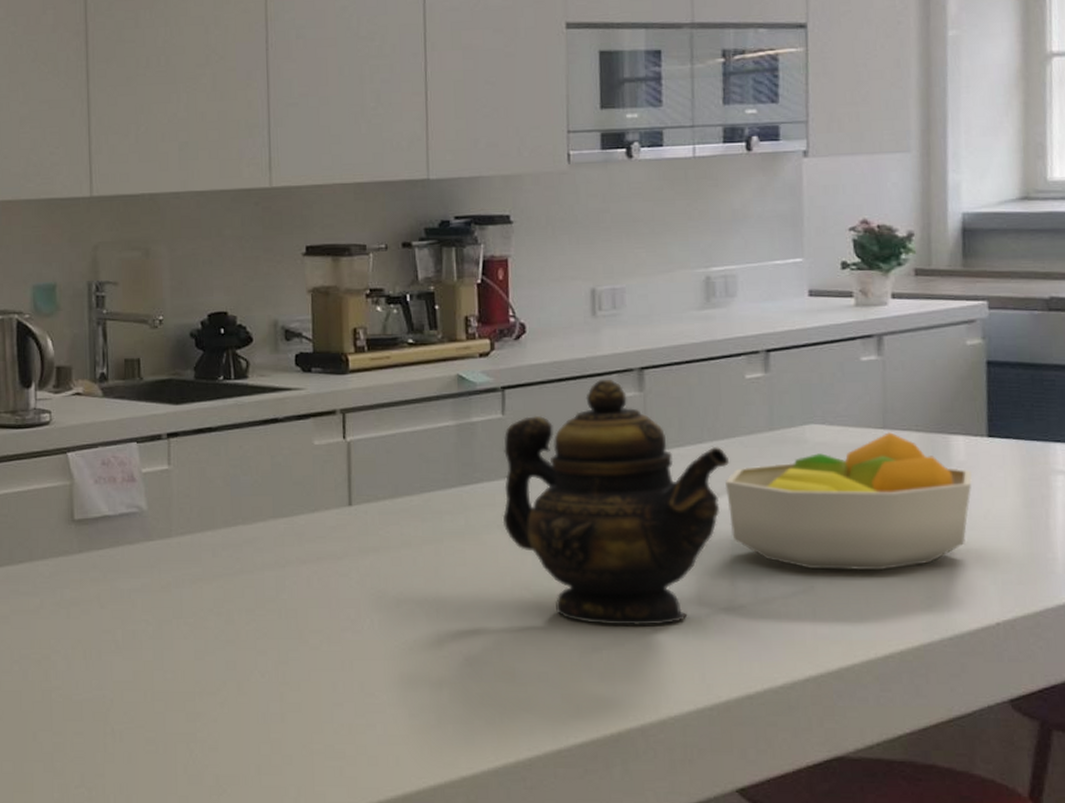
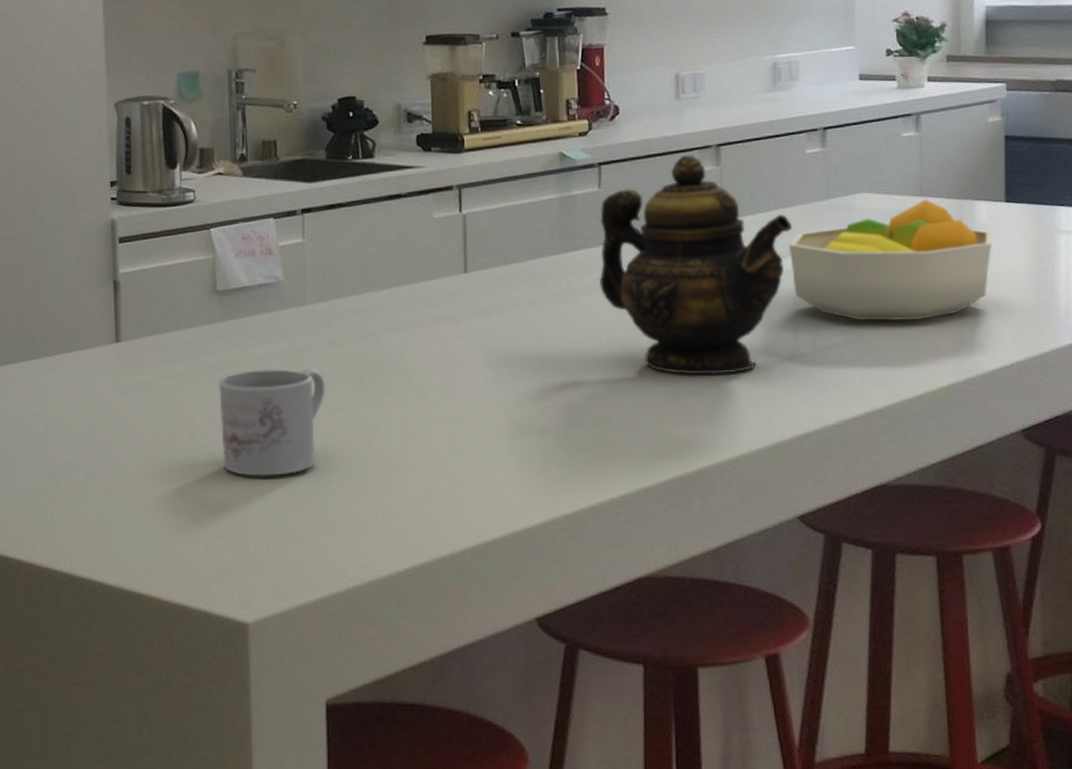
mug: none [75,605,192,722] -> present [219,367,325,476]

